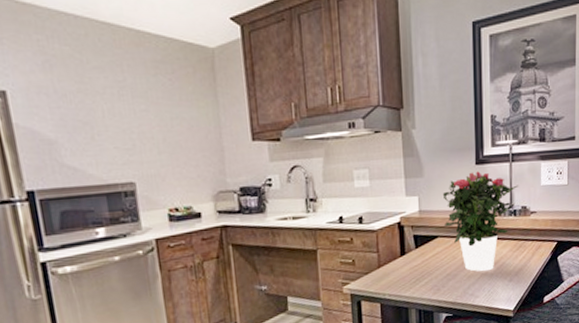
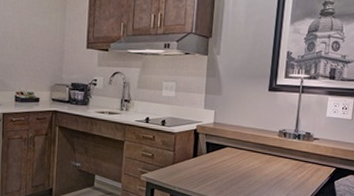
potted flower: present [442,171,519,272] -> none [233,96,306,183]

